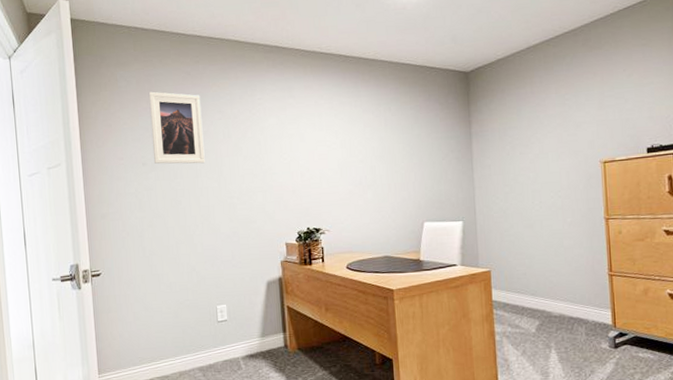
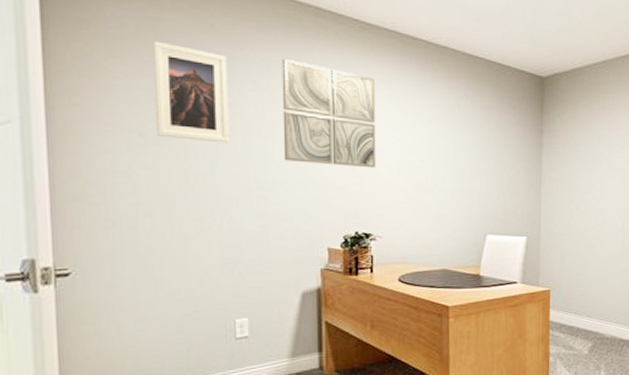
wall art: none [241,90,321,173] -> present [282,58,376,168]

